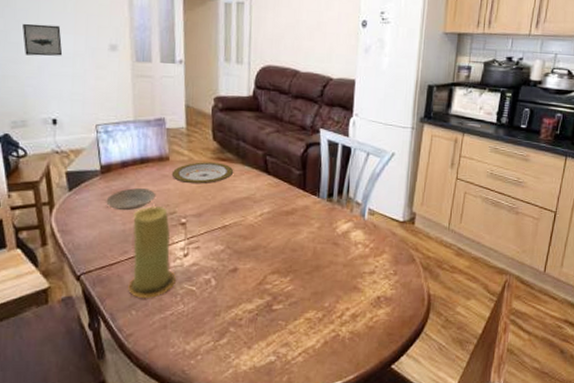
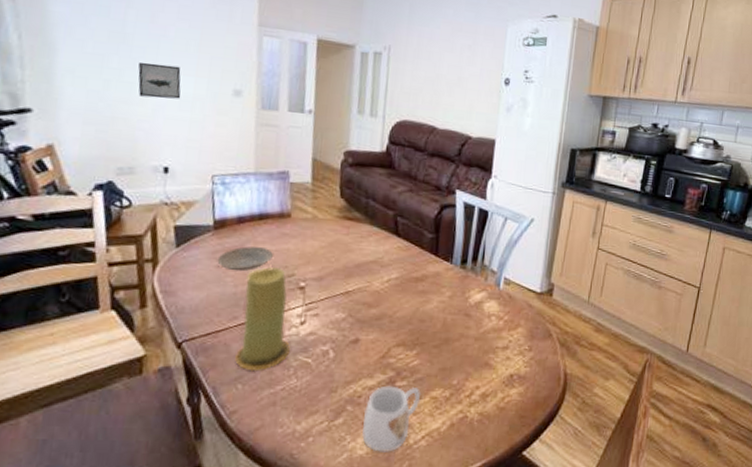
plate: present [171,162,234,184] -> none [292,220,361,245]
mug: none [245,309,297,368] -> present [362,385,422,452]

